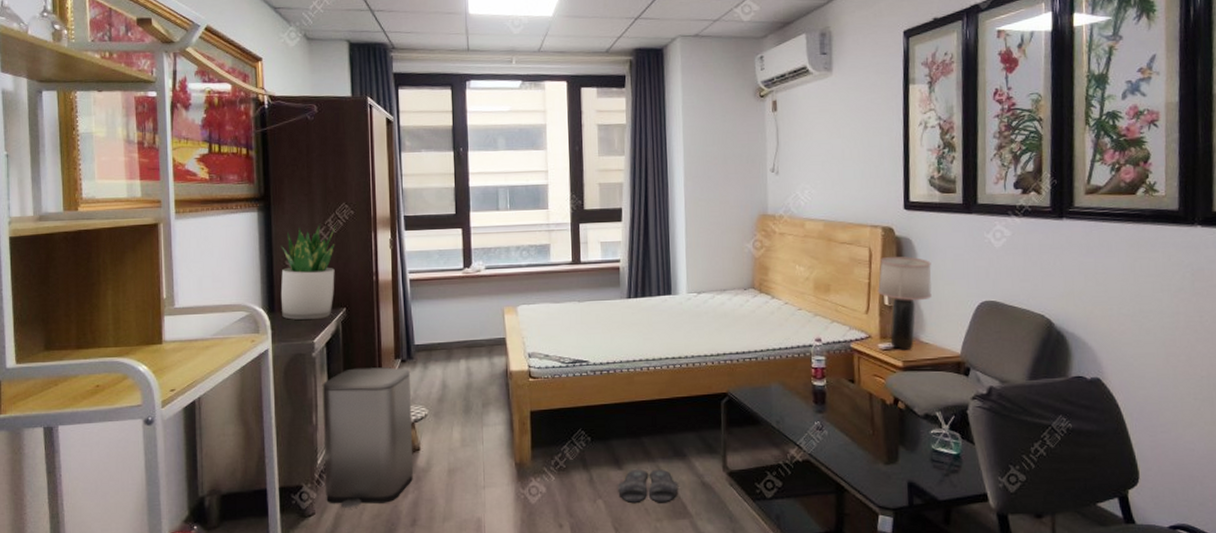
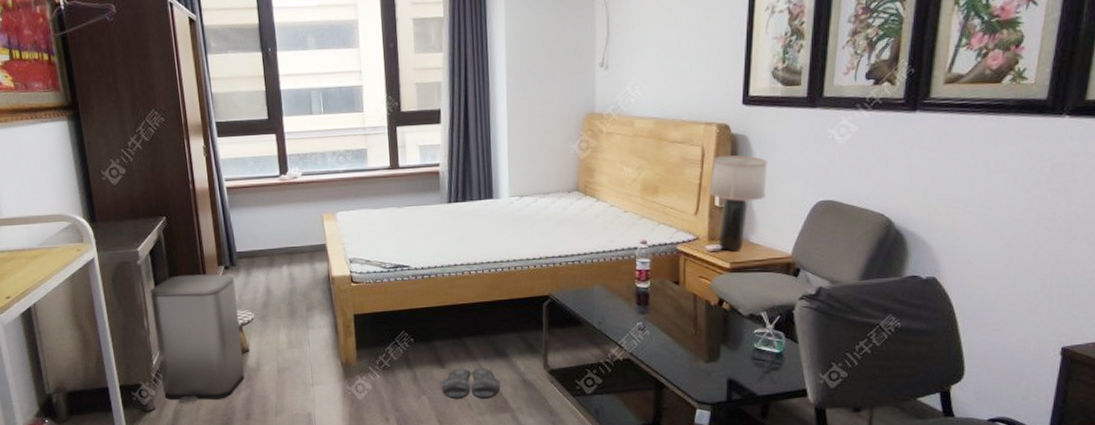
planter: present [280,223,337,320] -> none [95,131,153,229]

